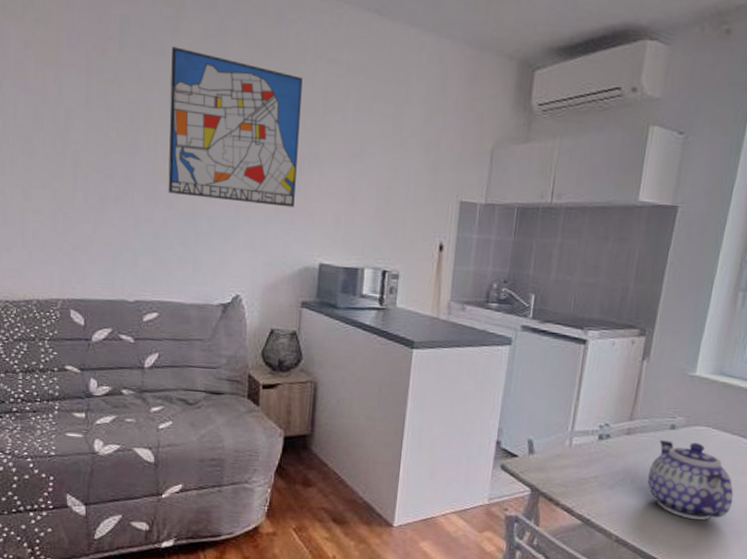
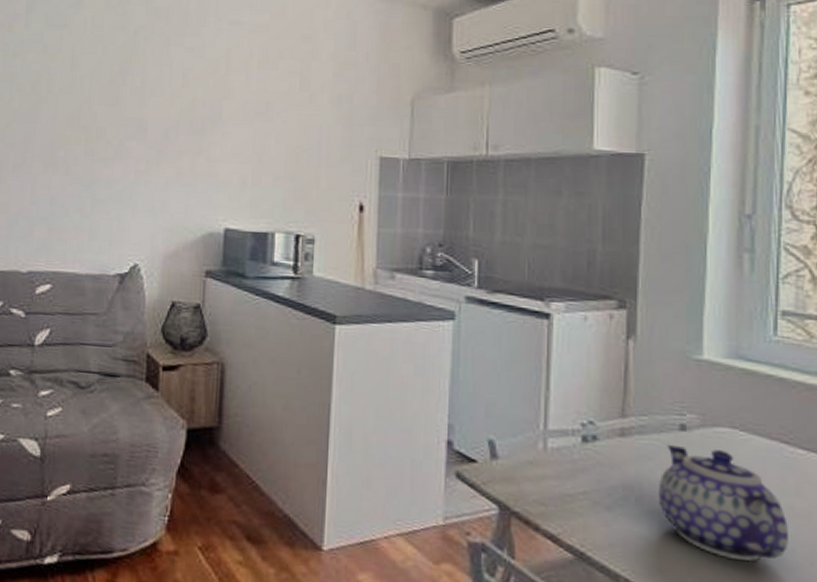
wall art: present [168,46,303,208] -> none [66,19,204,170]

